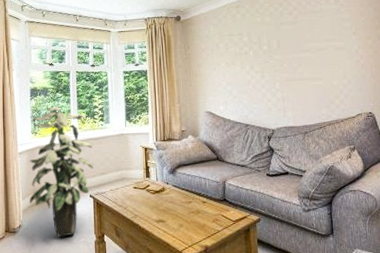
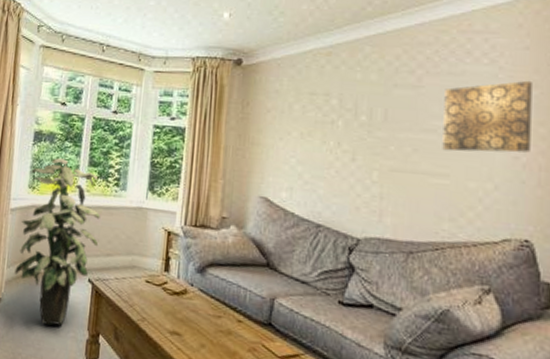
wall art: none [311,11,365,63] -> present [442,80,532,153]

